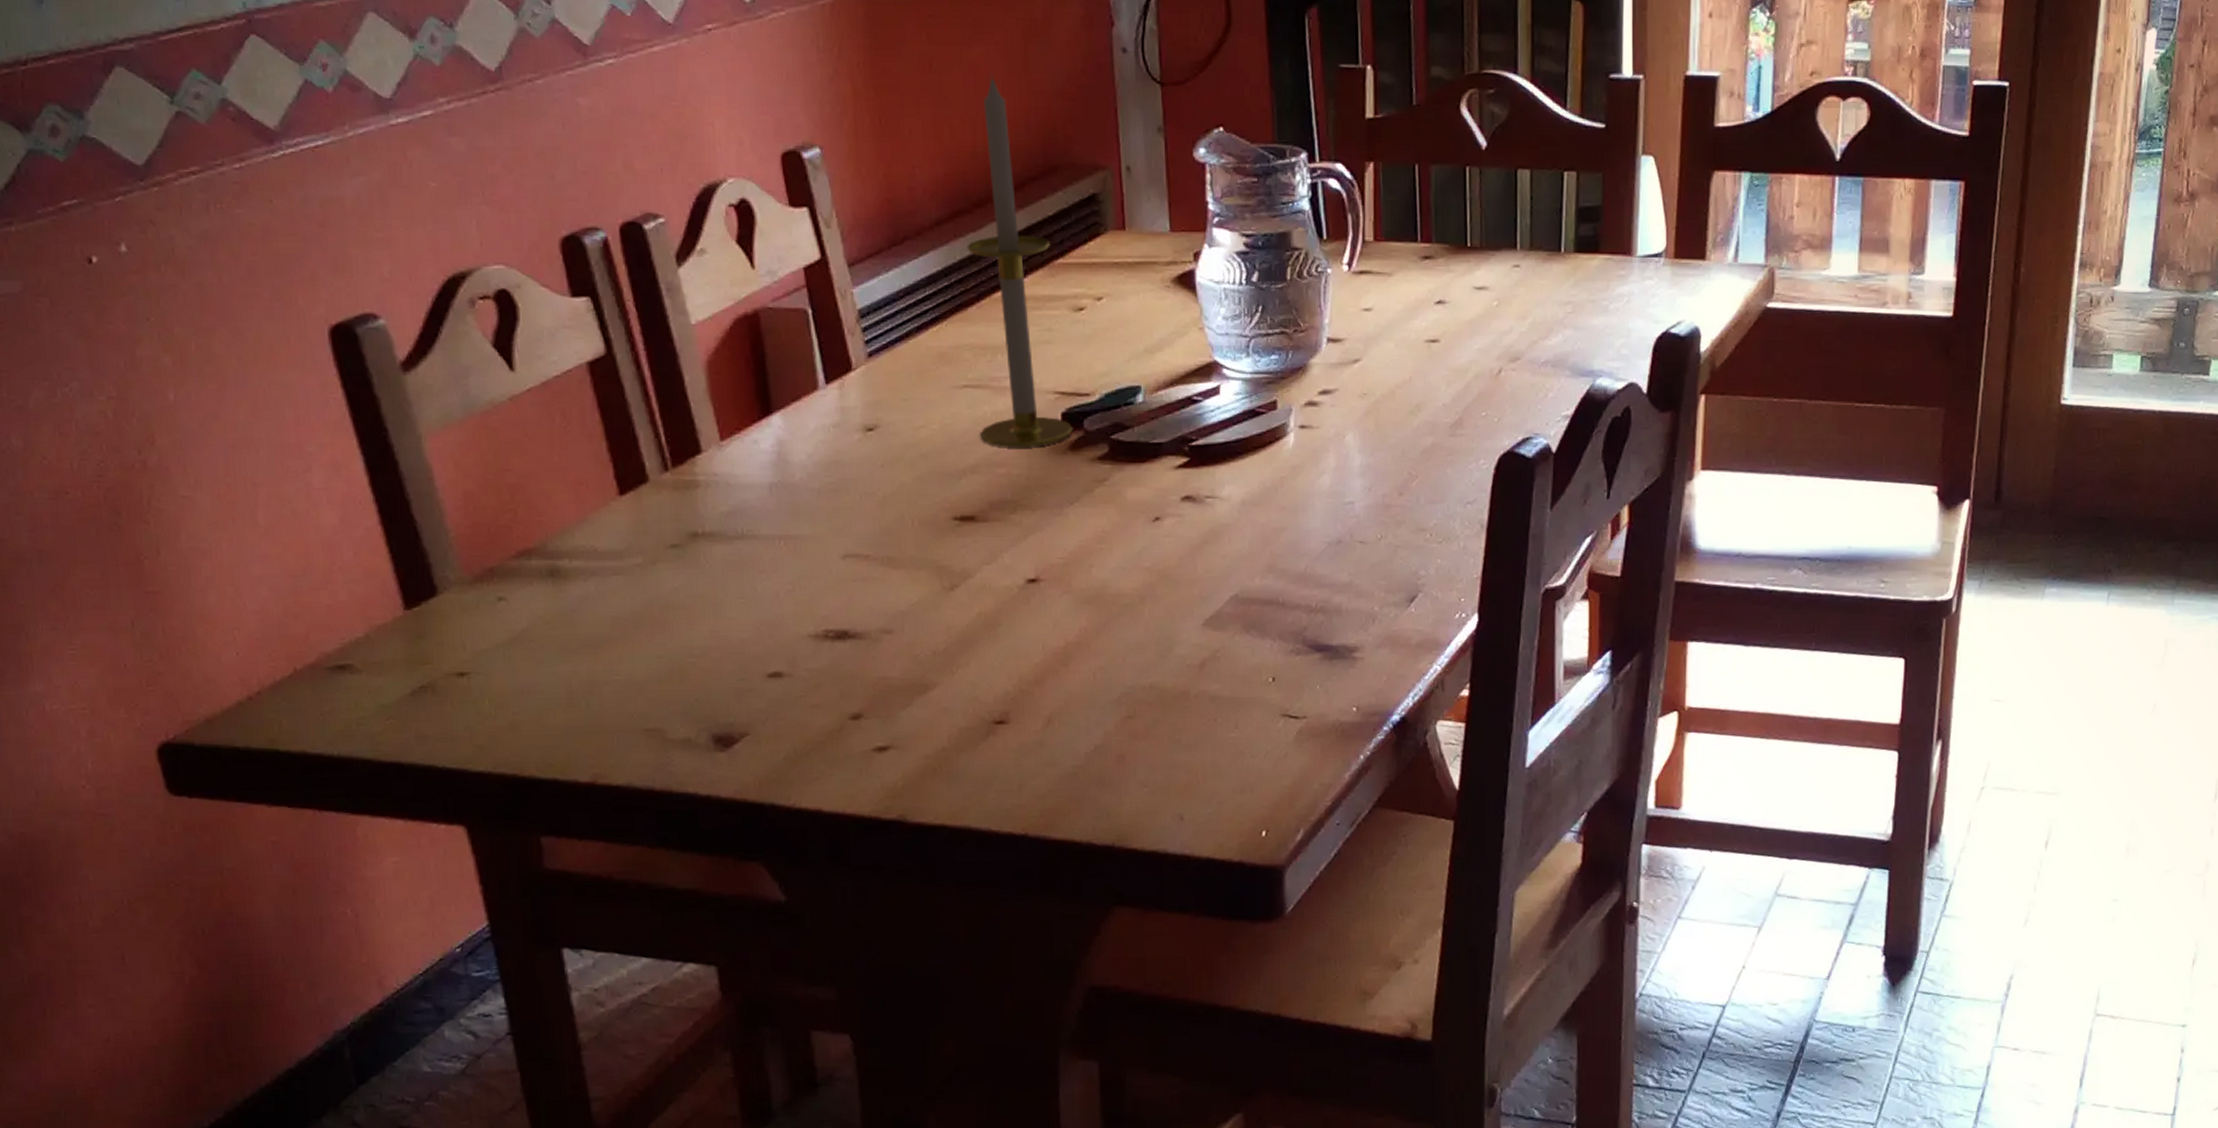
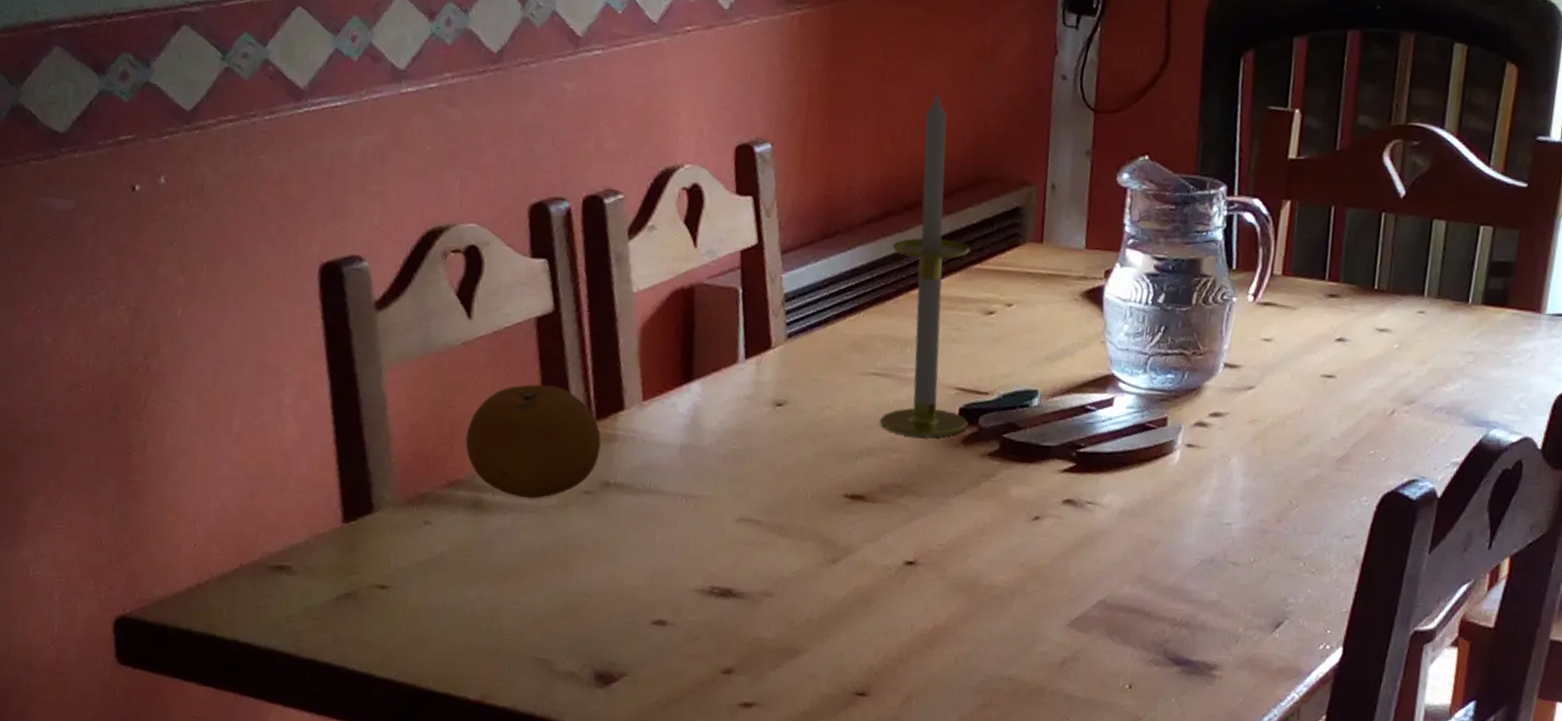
fruit: none [529,433,682,559] -> present [465,384,601,499]

